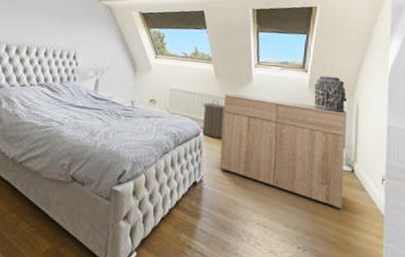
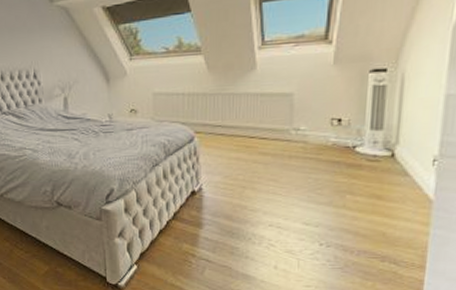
laundry hamper: present [202,100,225,139] -> none [195,98,223,141]
dresser: present [219,93,346,210] -> none [221,83,386,201]
decorative urn: present [314,75,347,113] -> none [341,42,388,89]

